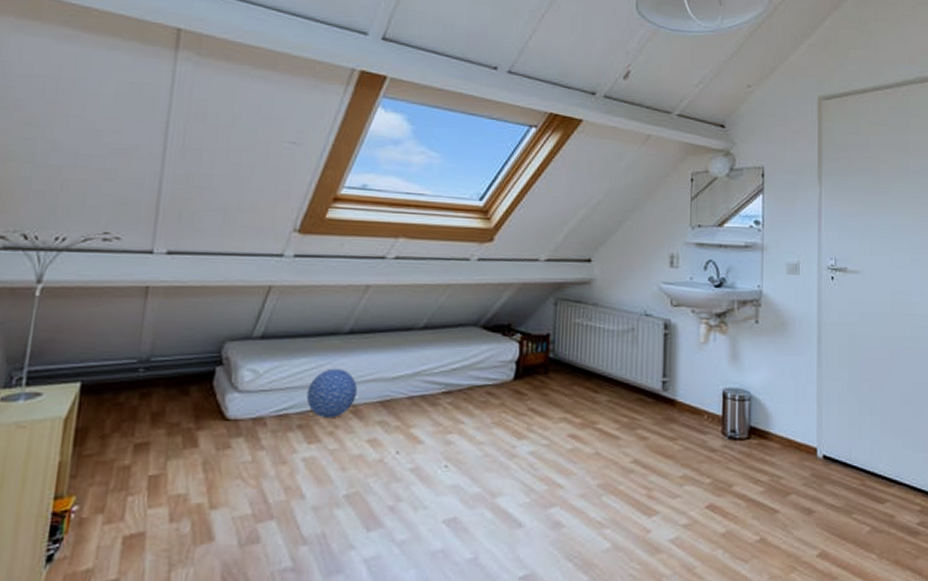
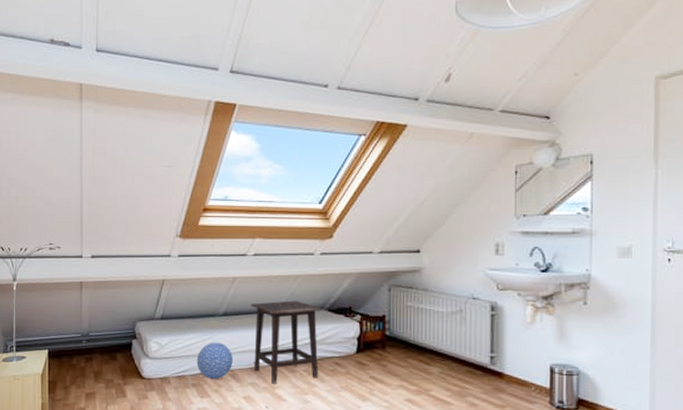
side table: none [384,315,476,421] -> present [251,300,322,384]

